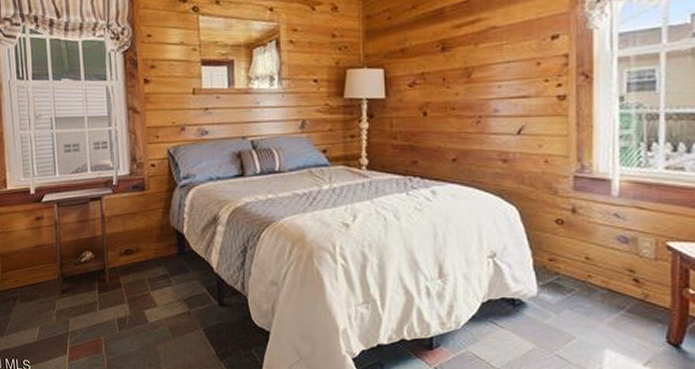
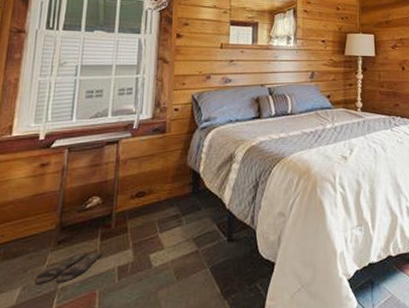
slippers: none [49,302,101,328] -> present [35,252,101,285]

